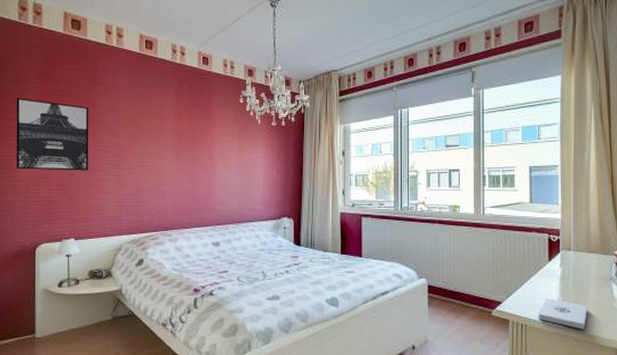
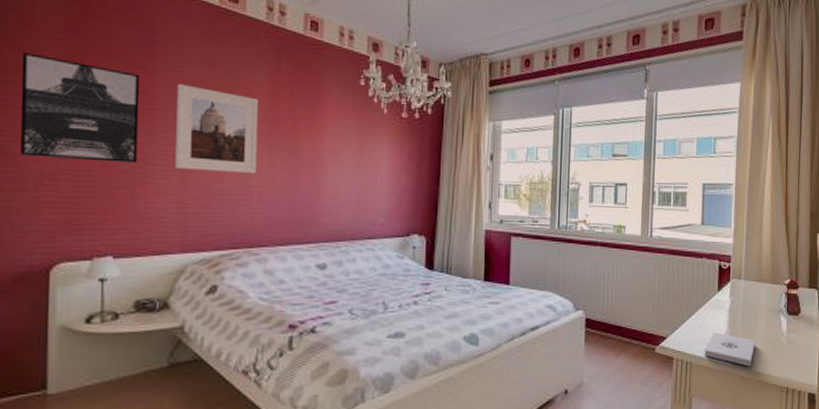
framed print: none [112,112,168,175] -> present [175,84,259,174]

